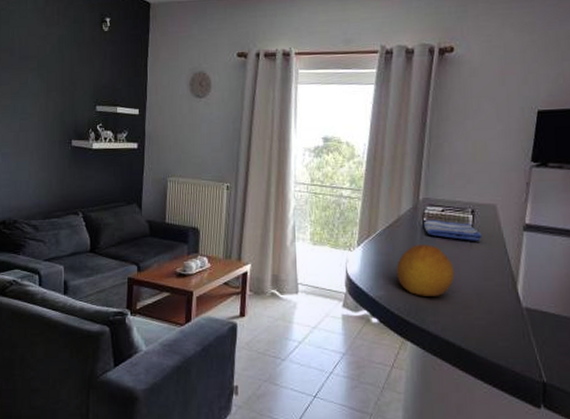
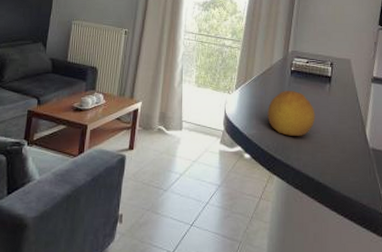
dish towel: present [424,219,482,241] -> none [292,69,339,89]

